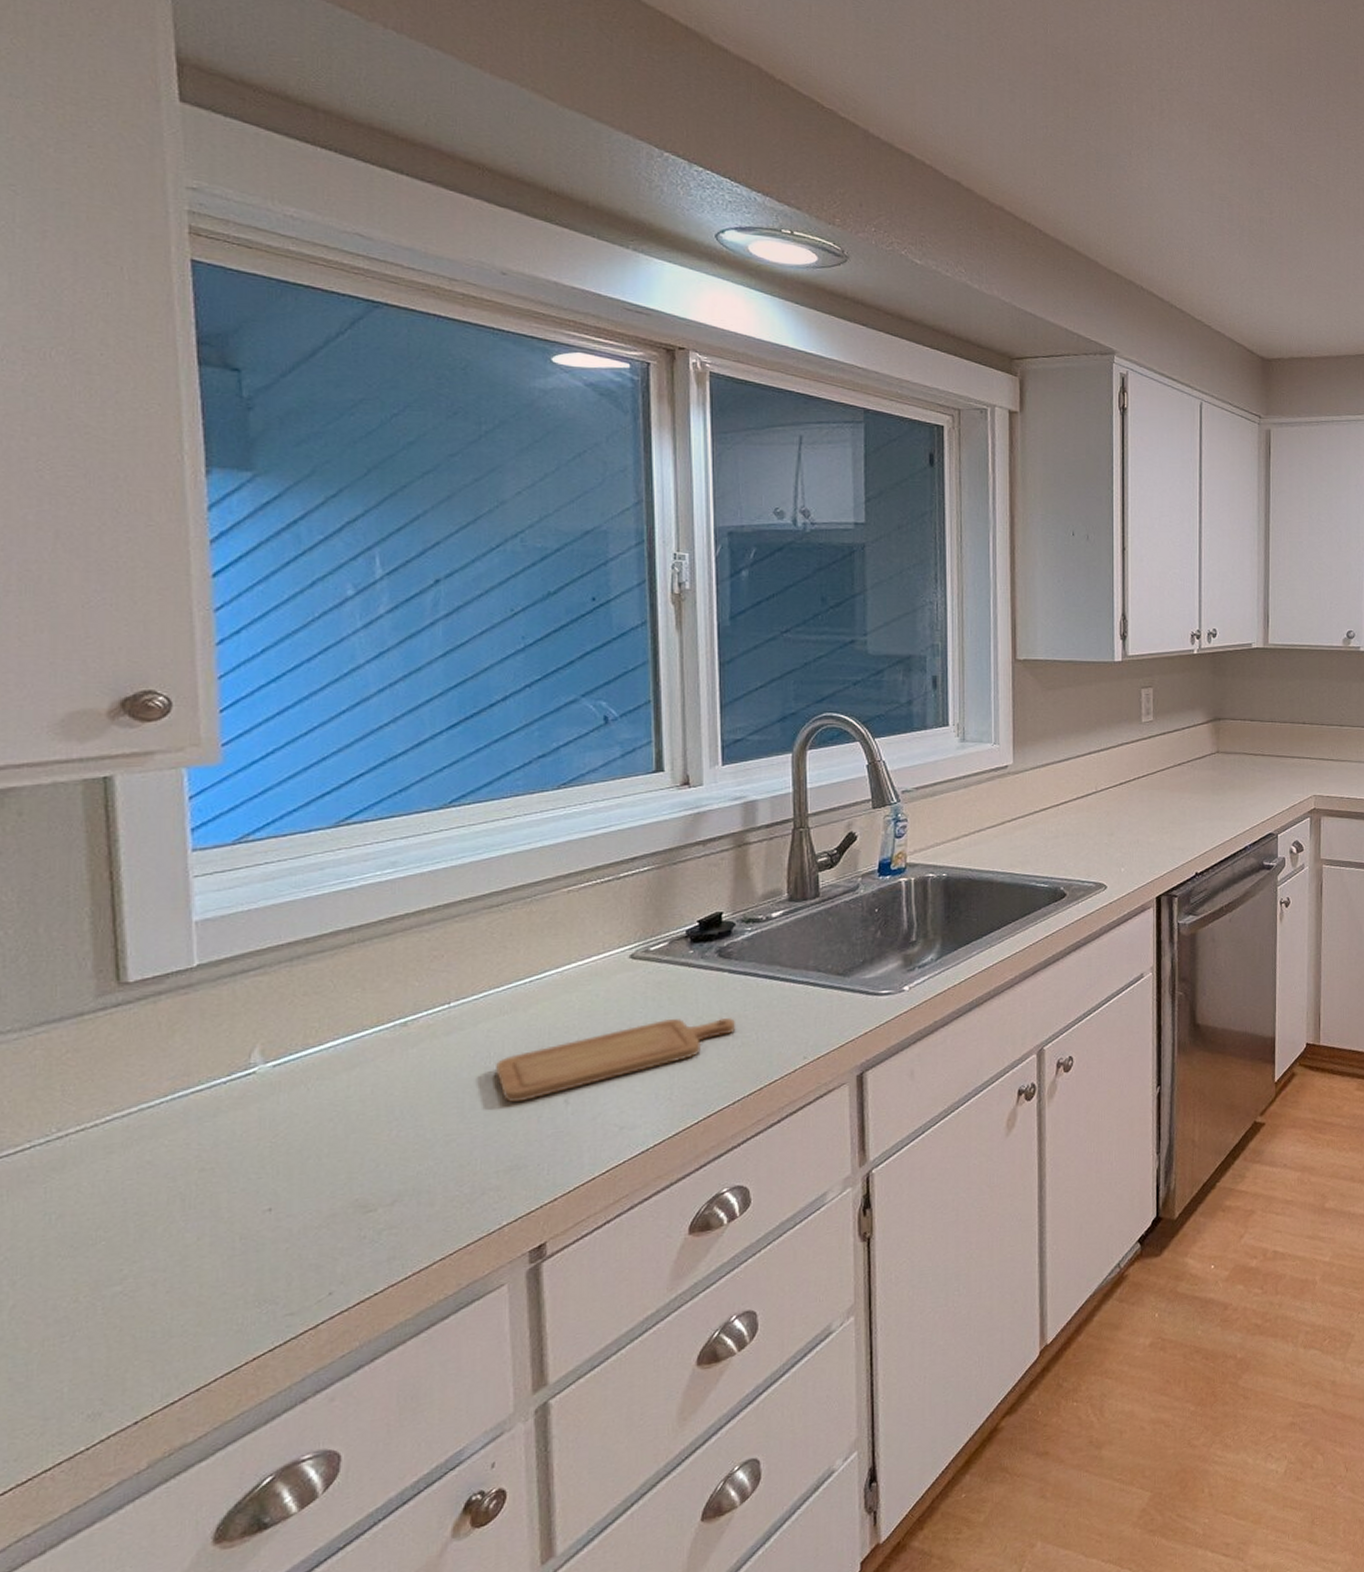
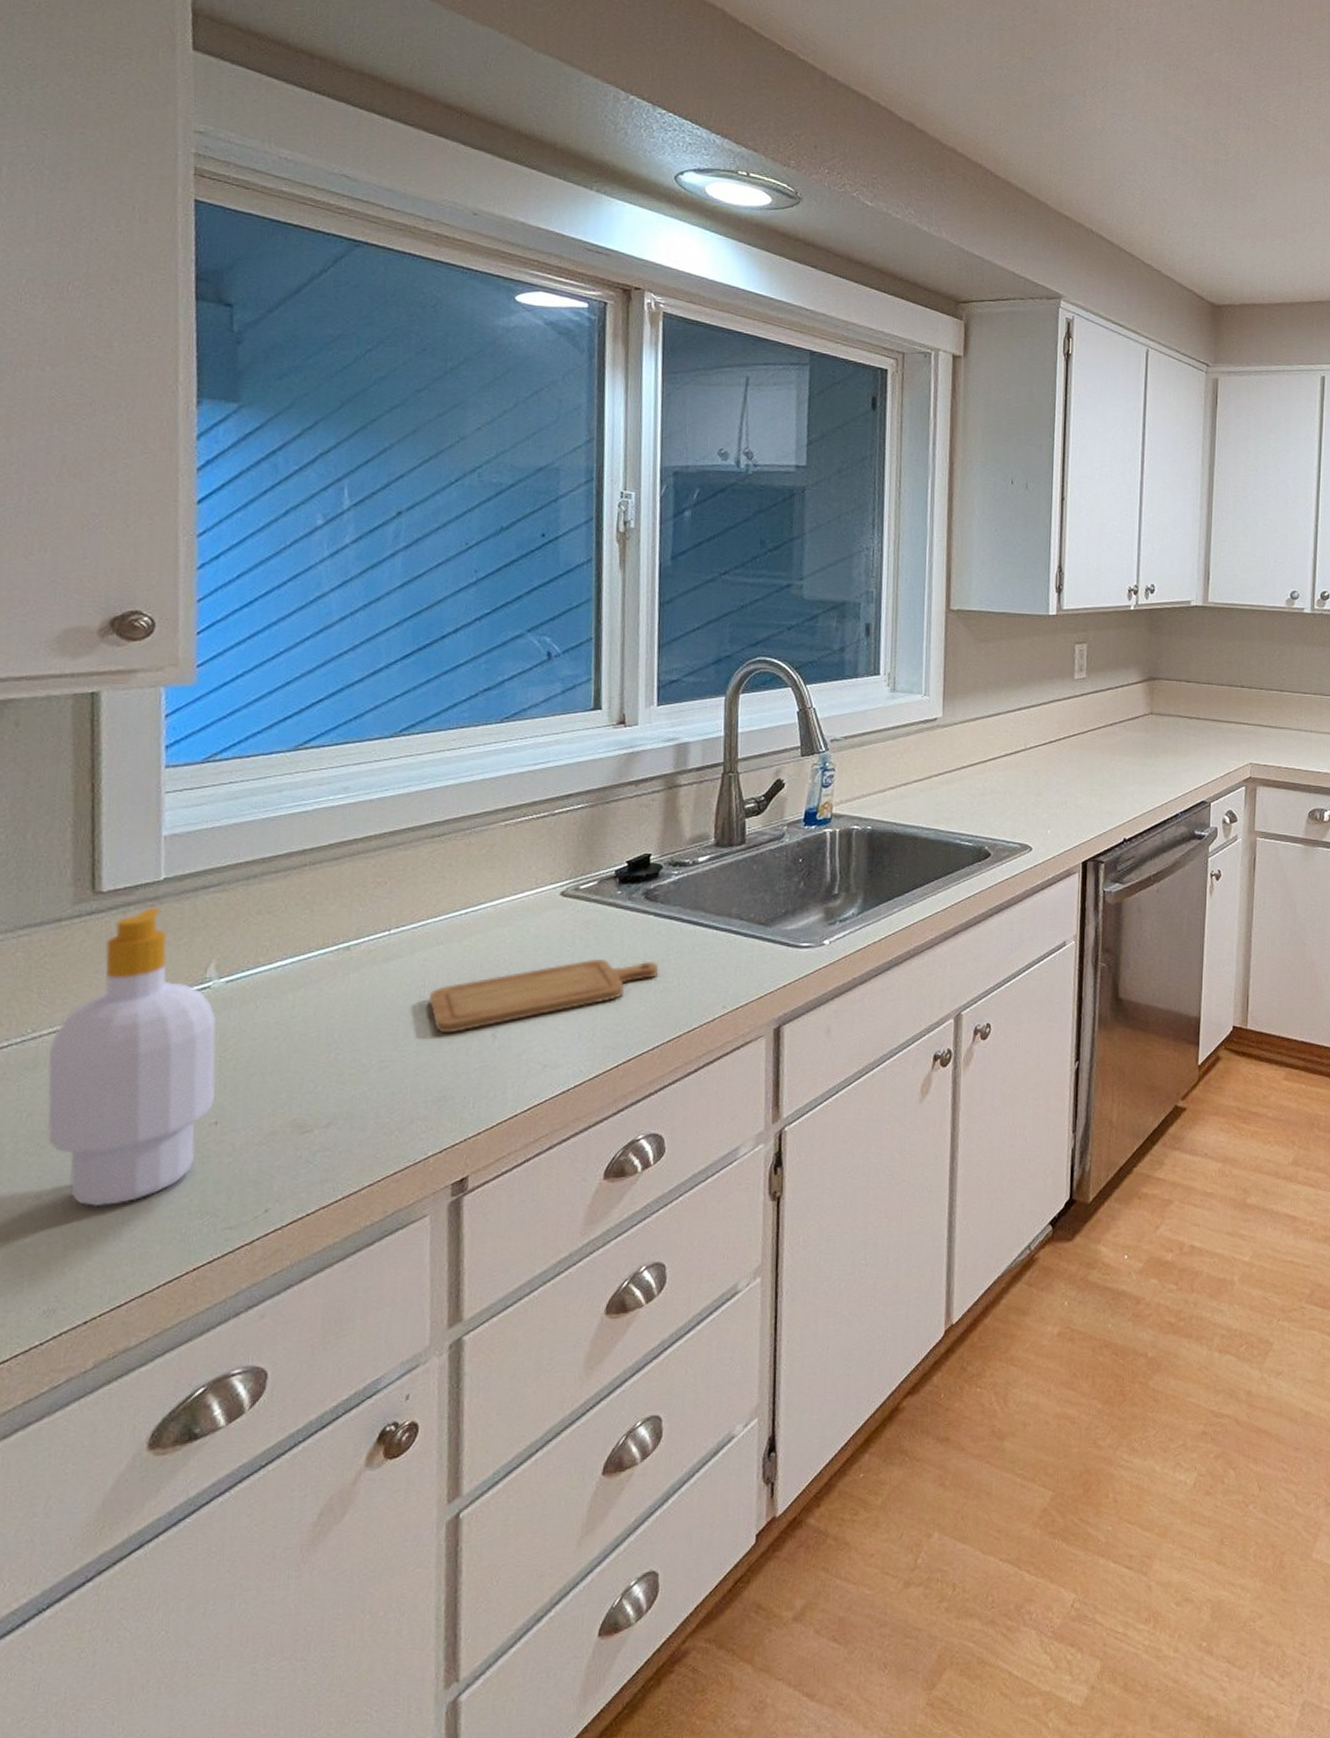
soap bottle: none [78,995,268,1306] -> present [47,907,217,1208]

